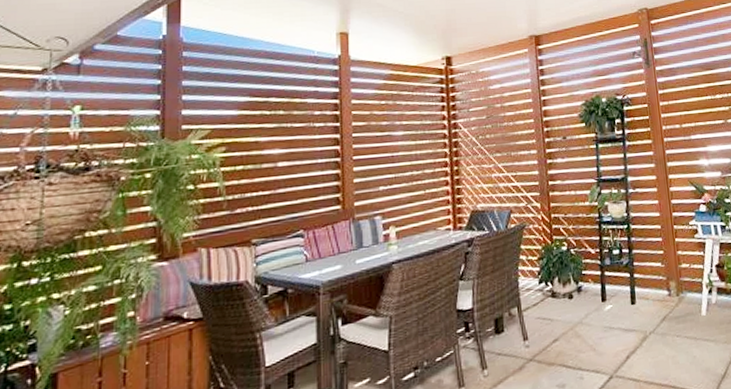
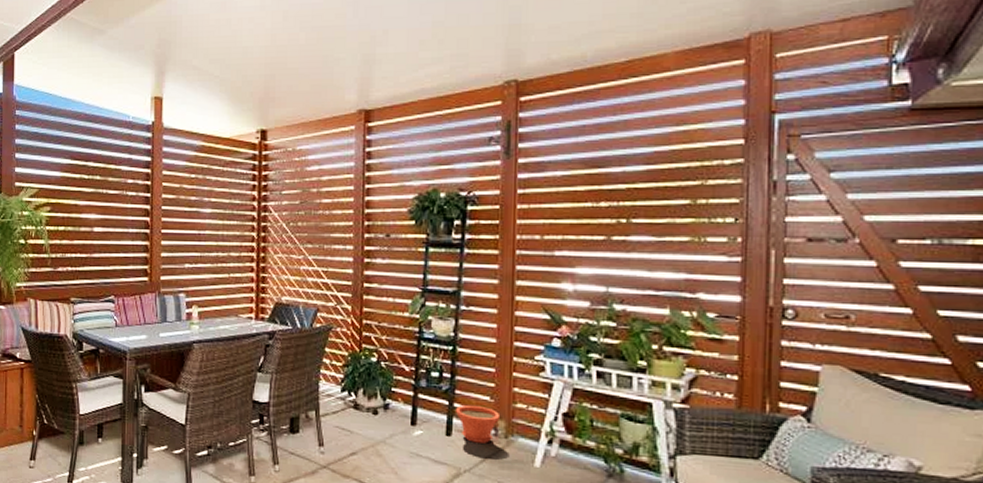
plant pot: none [636,272,671,306] -> present [456,404,501,444]

